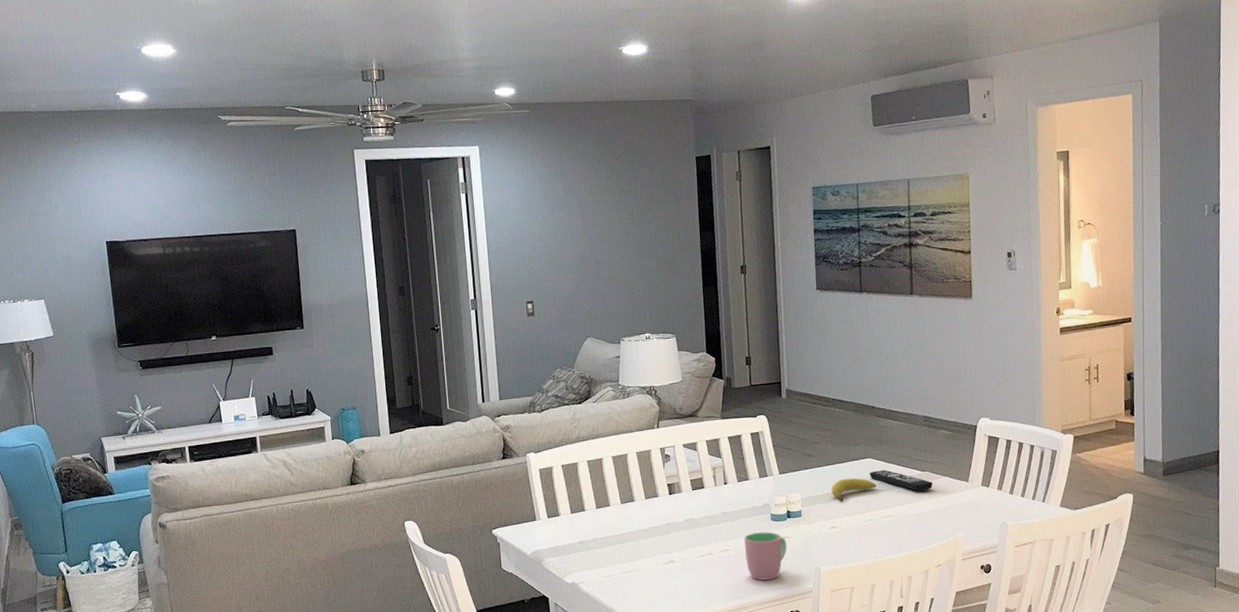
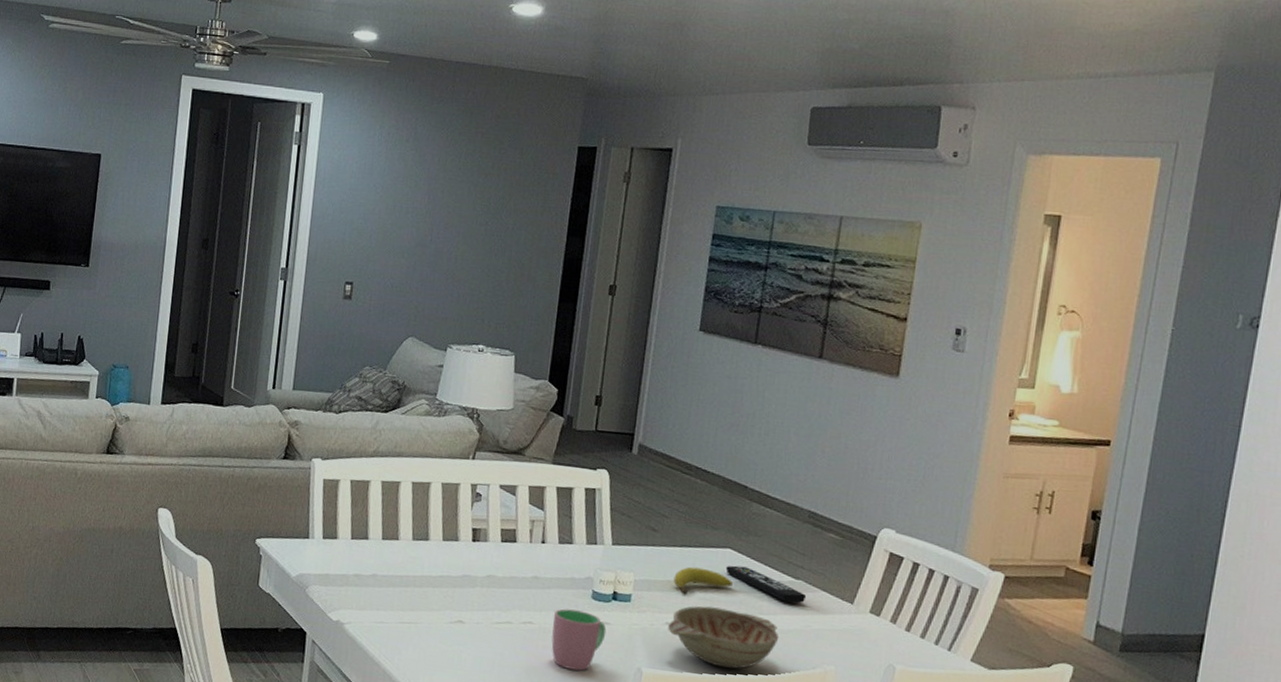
decorative bowl: none [833,506,918,553] -> present [668,606,779,669]

